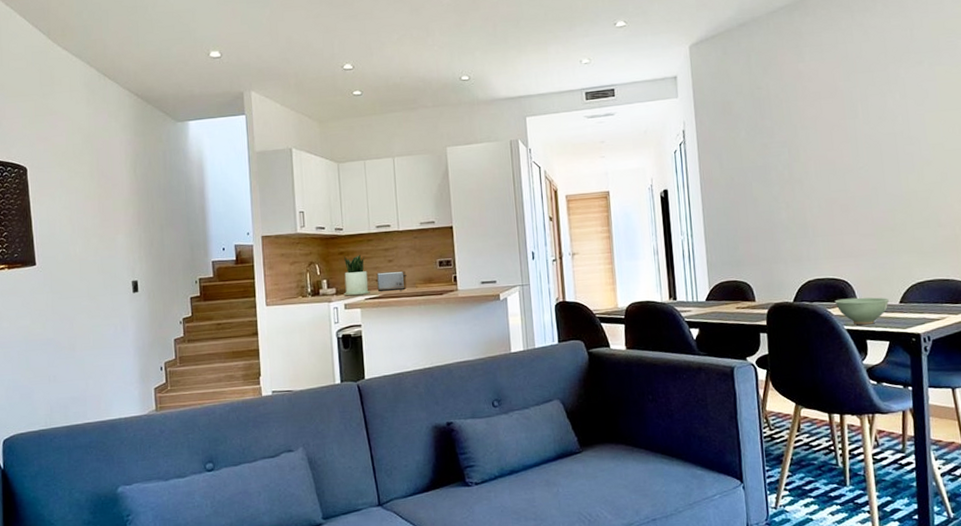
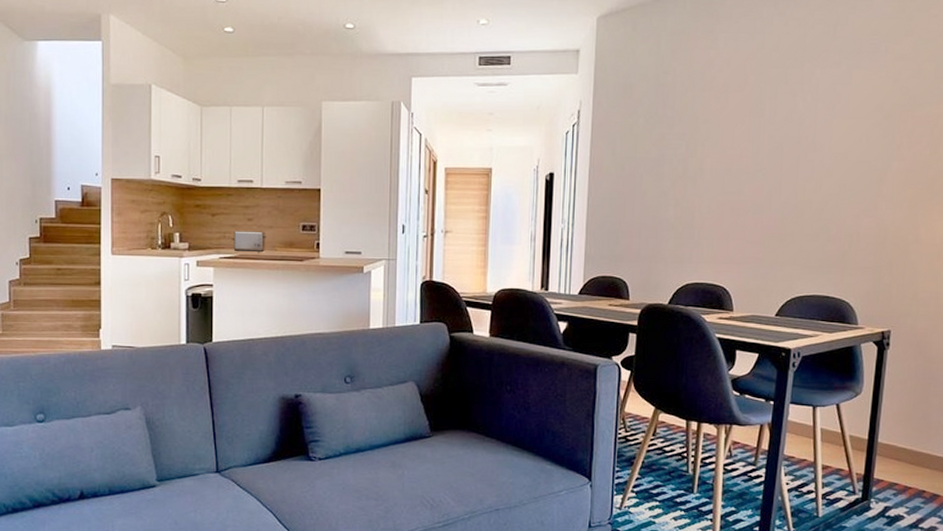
planter: present [343,254,370,296] -> none [196,209,226,253]
bowl: present [834,297,890,325] -> none [710,306,766,335]

